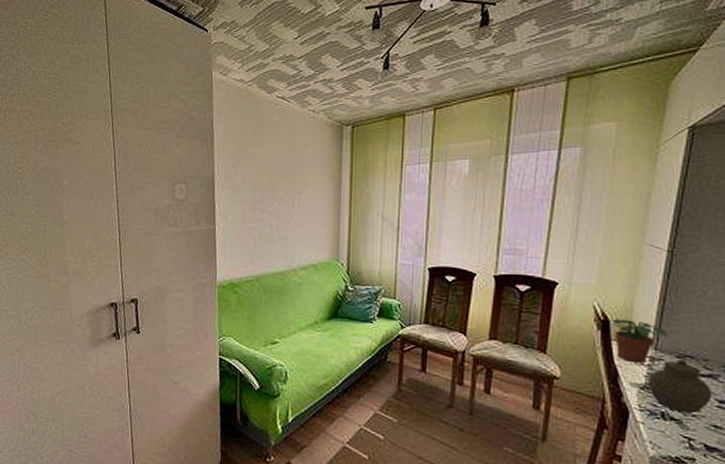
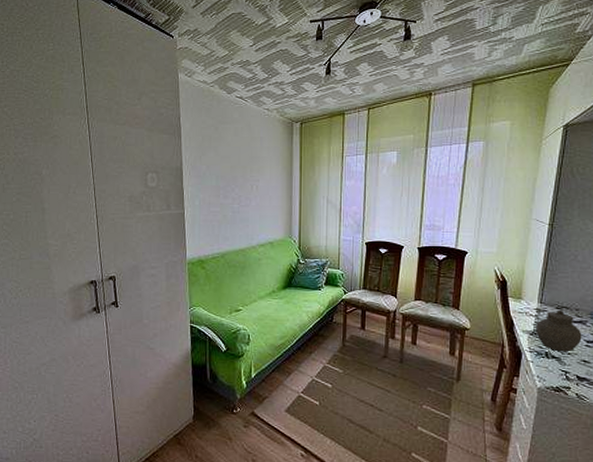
potted plant: present [612,319,668,363] -> none [508,280,550,314]

